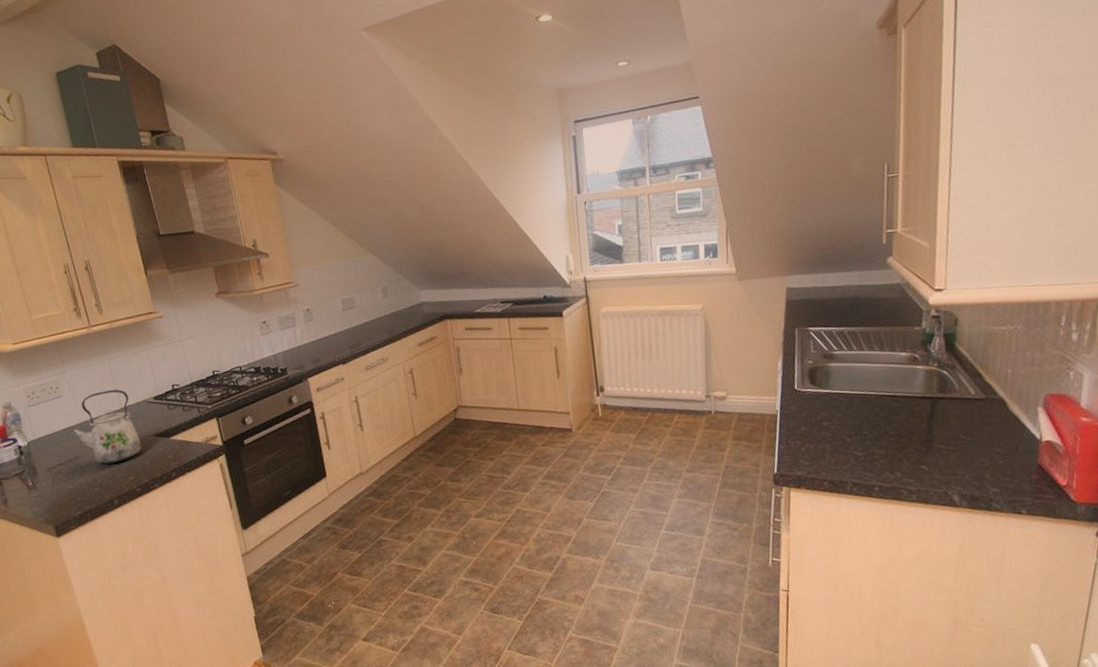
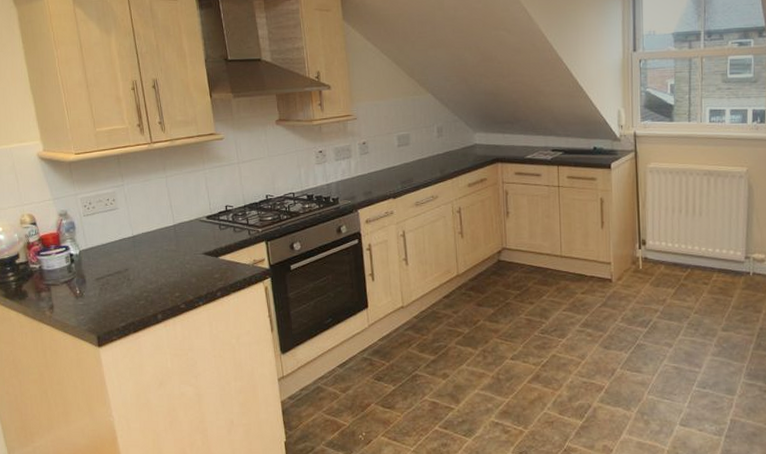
kettle: present [69,389,142,465] -> none [121,205,191,279]

